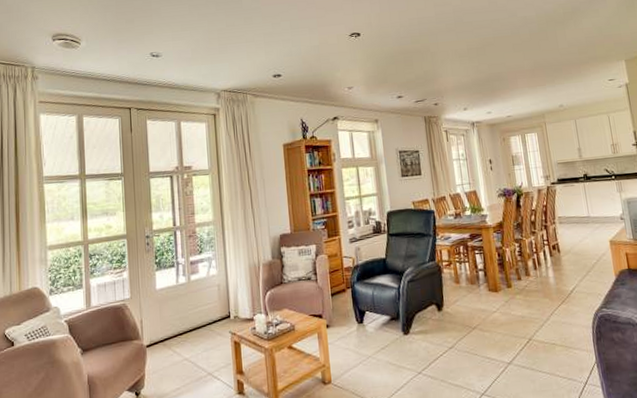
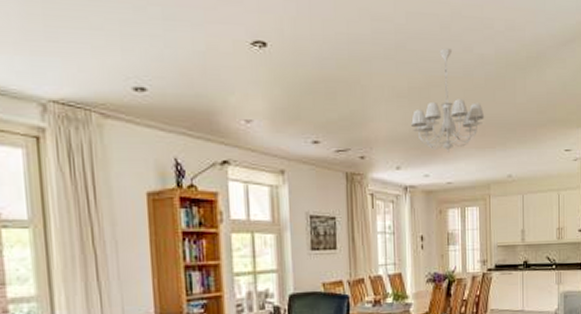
chandelier: none [472,16,533,93] -> present [411,48,485,153]

